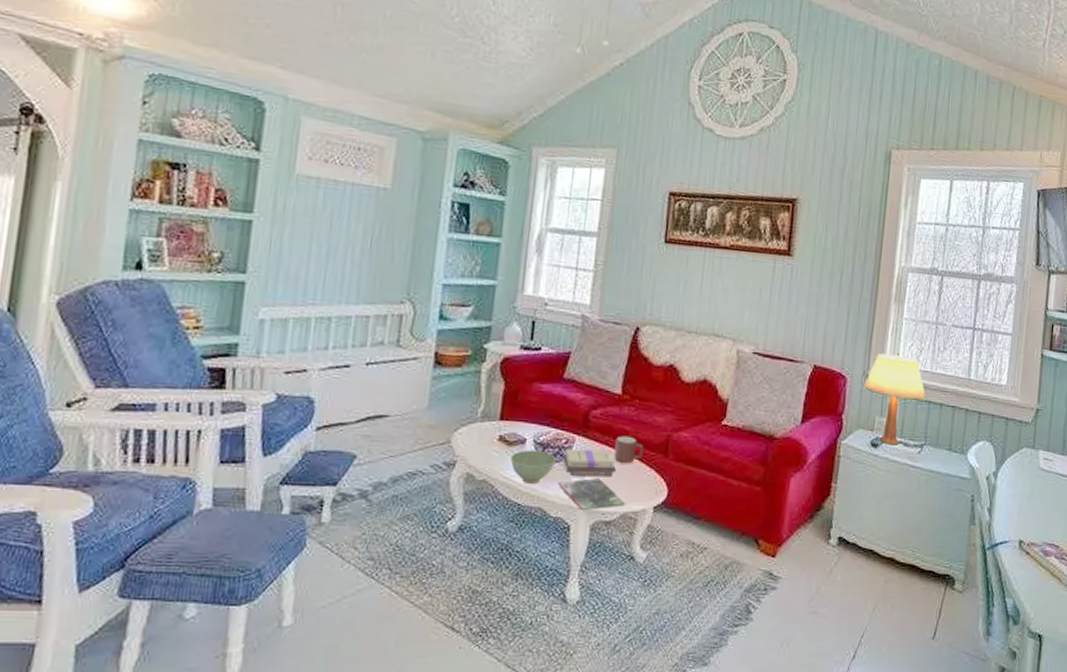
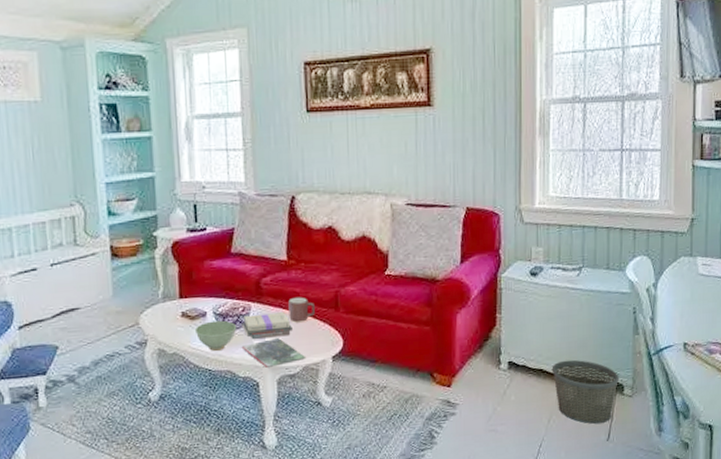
table lamp: present [863,352,927,447] -> none [517,184,580,273]
basket: none [882,543,952,618] -> present [552,360,620,424]

